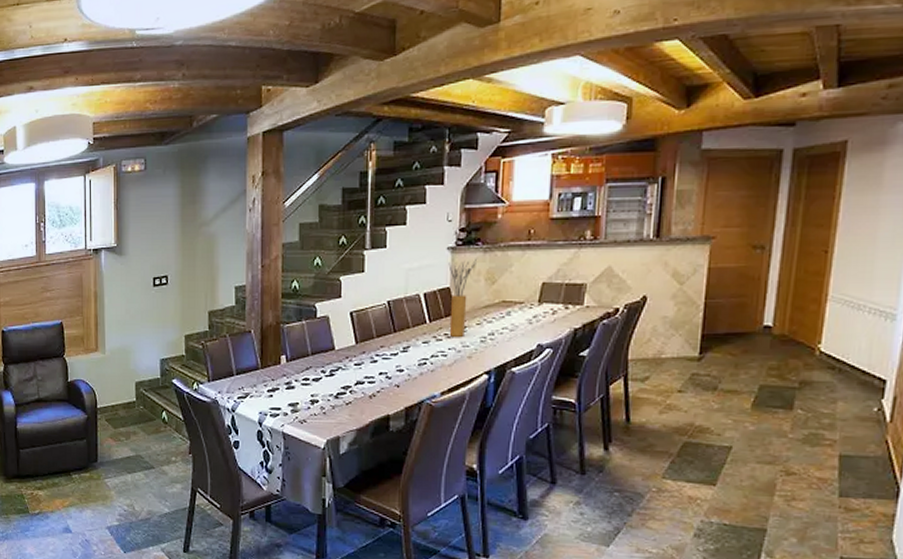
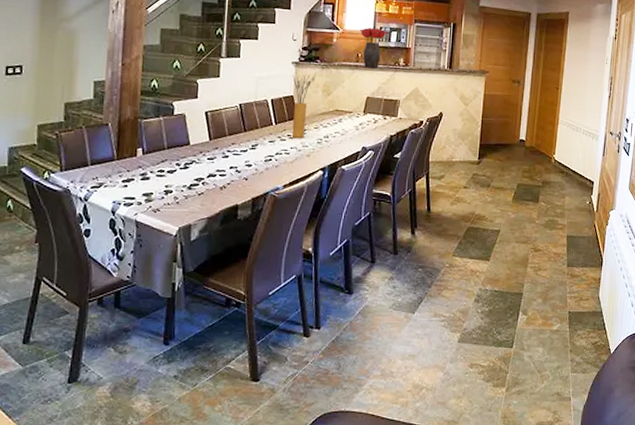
bouquet: none [532,194,568,247] -> present [360,27,387,69]

